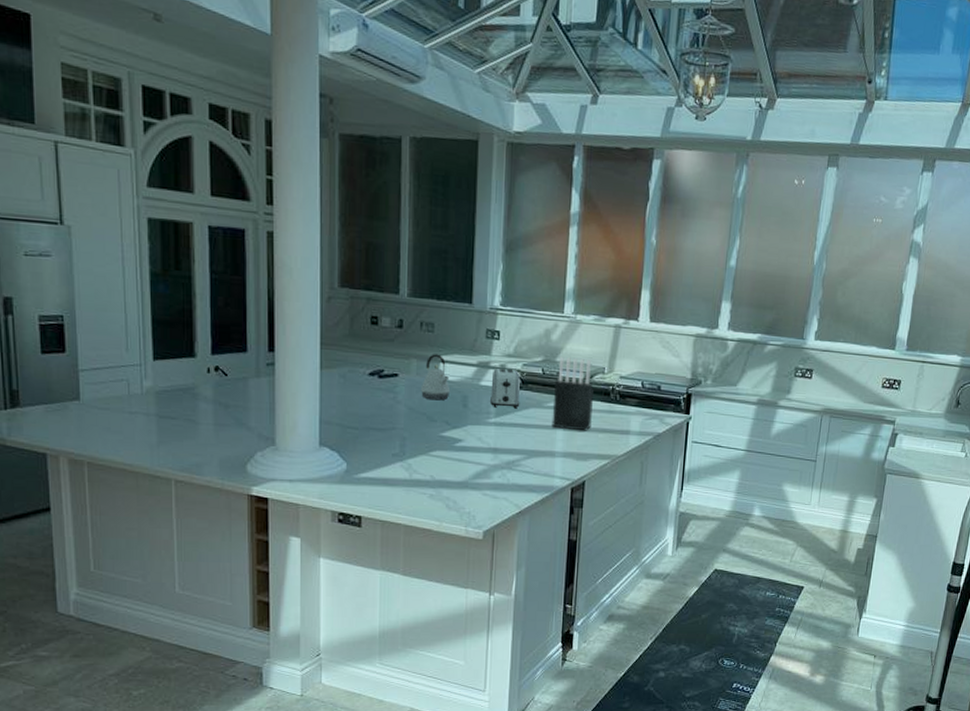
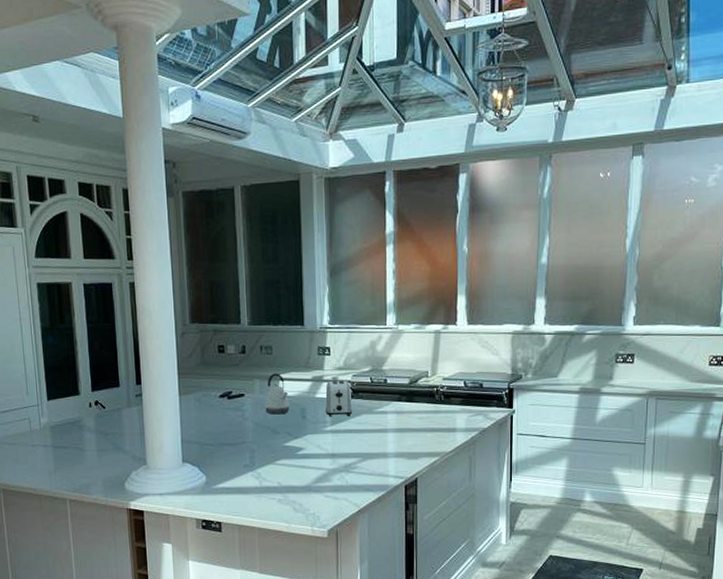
knife block: present [551,356,593,431] -> none [382,365,421,432]

